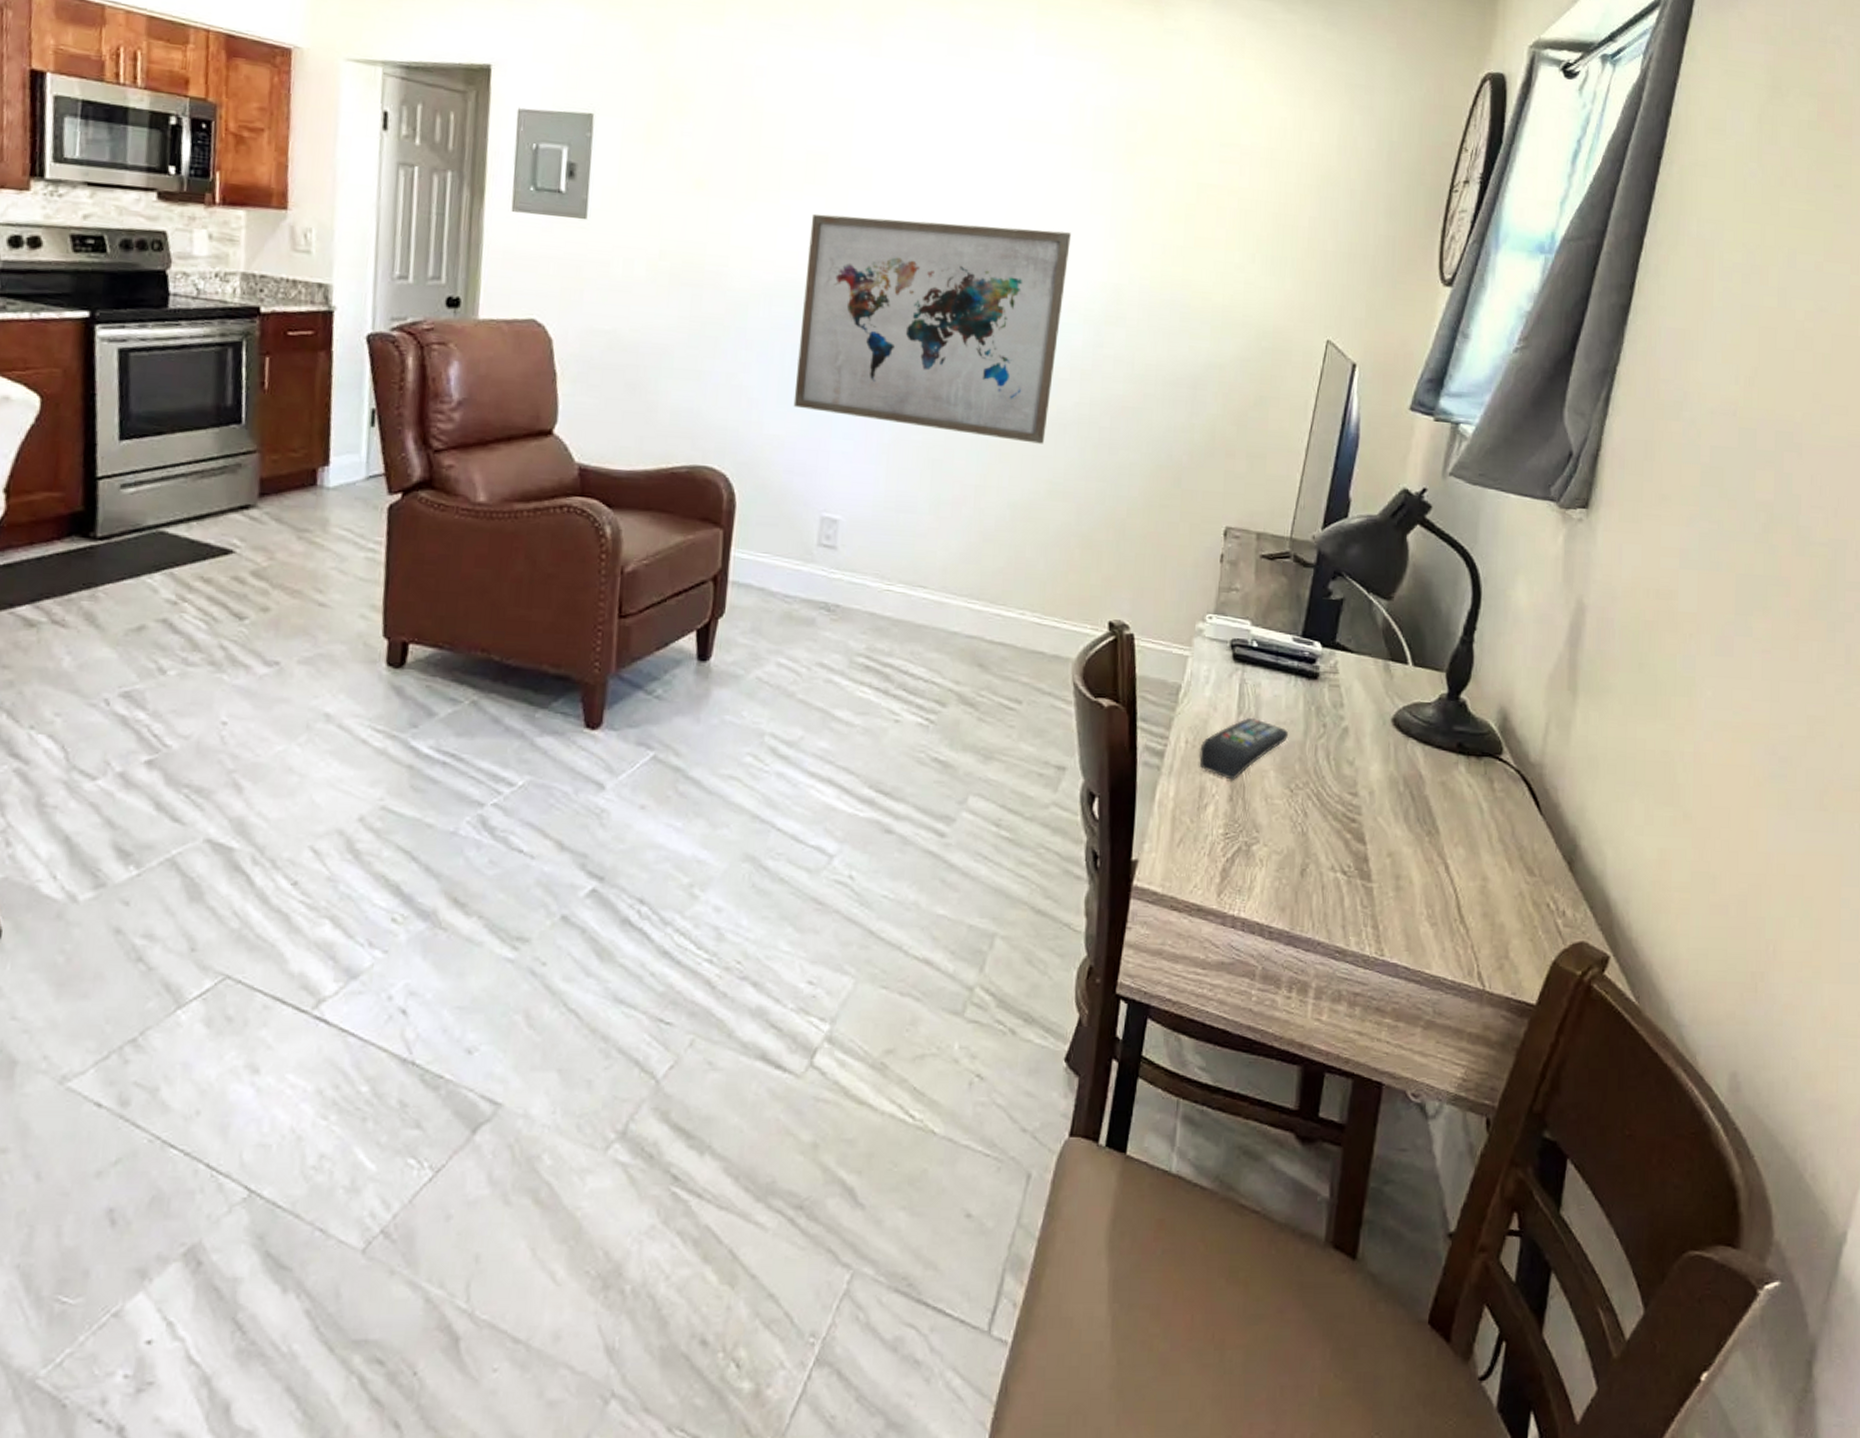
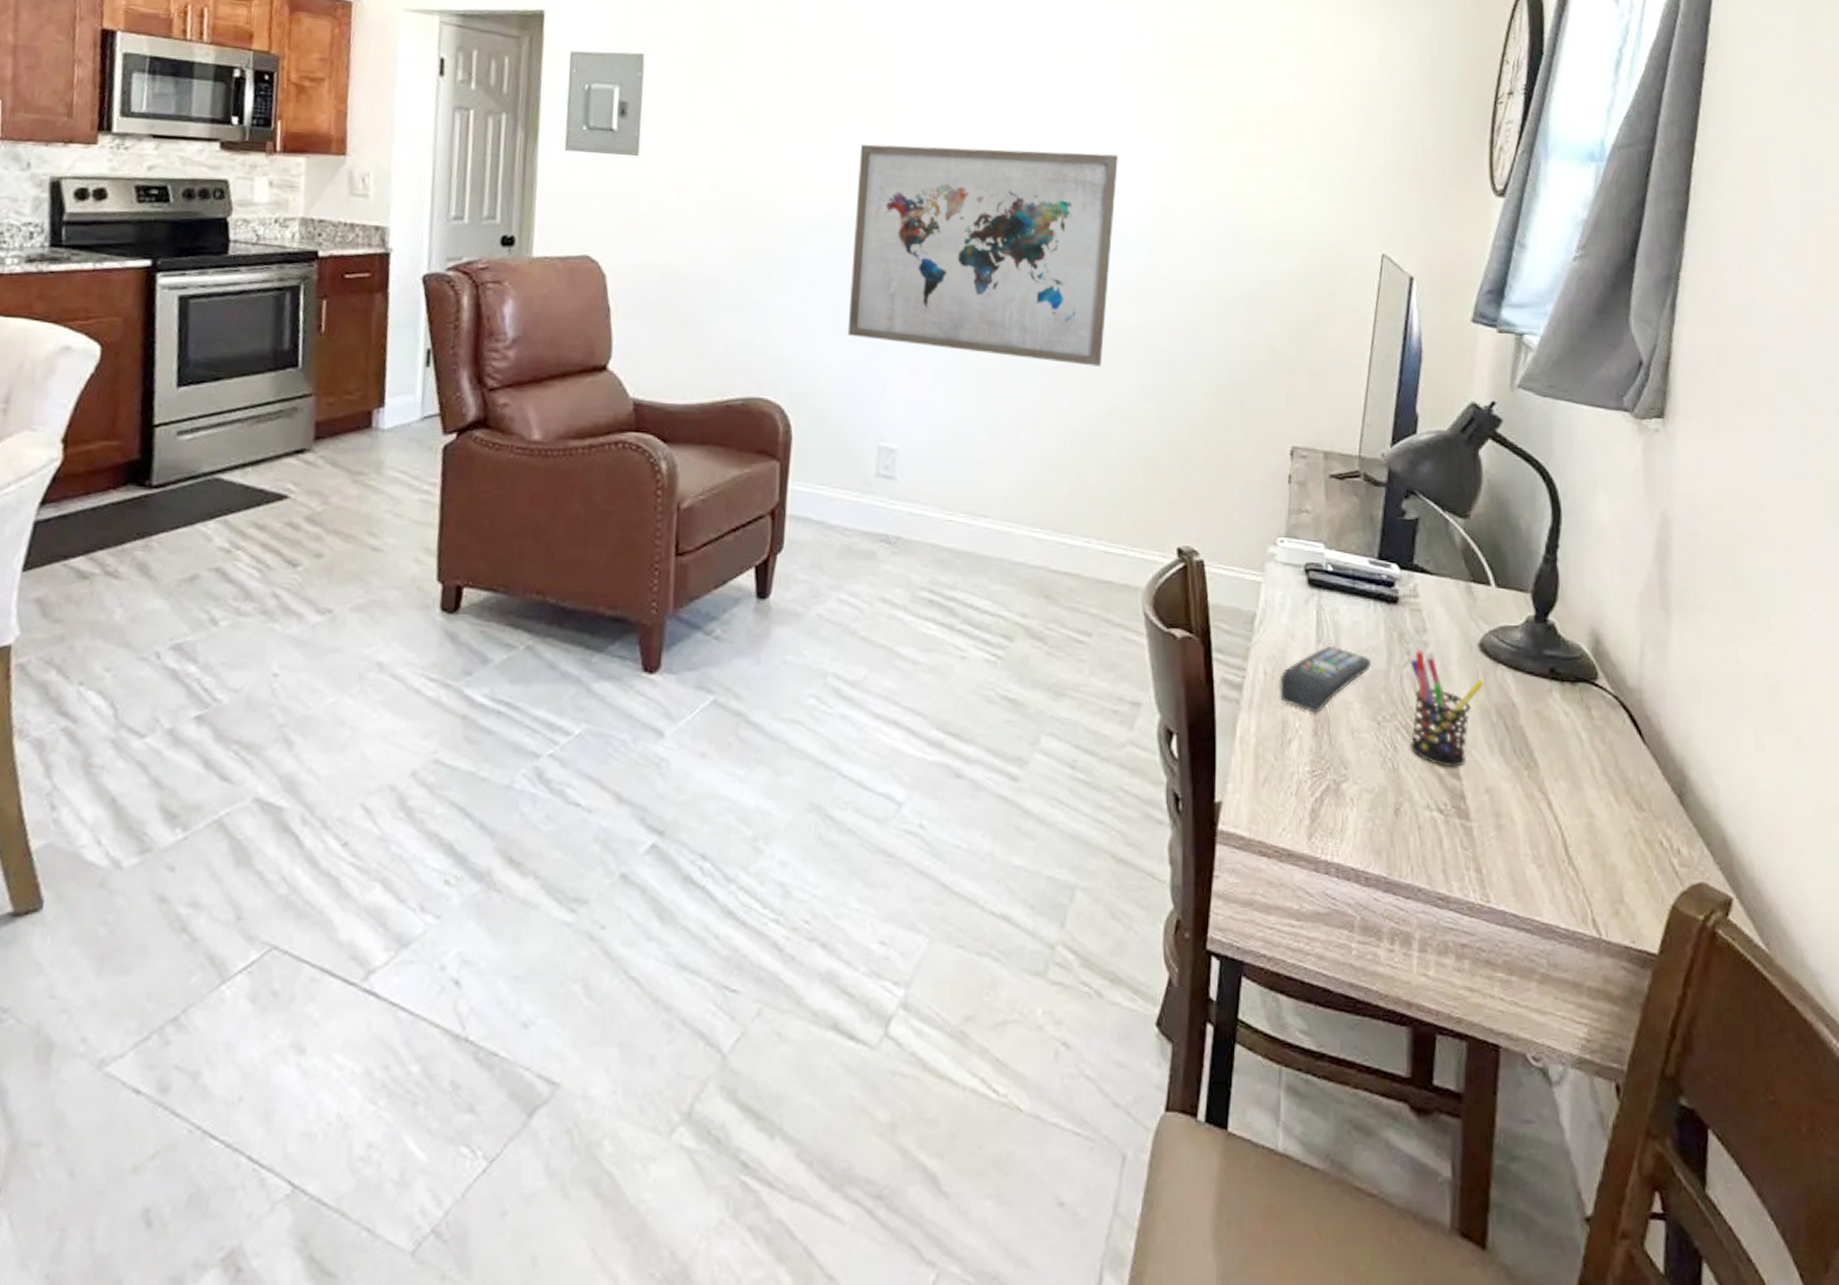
pen holder: none [1320,724,1394,834] -> present [1410,651,1484,768]

